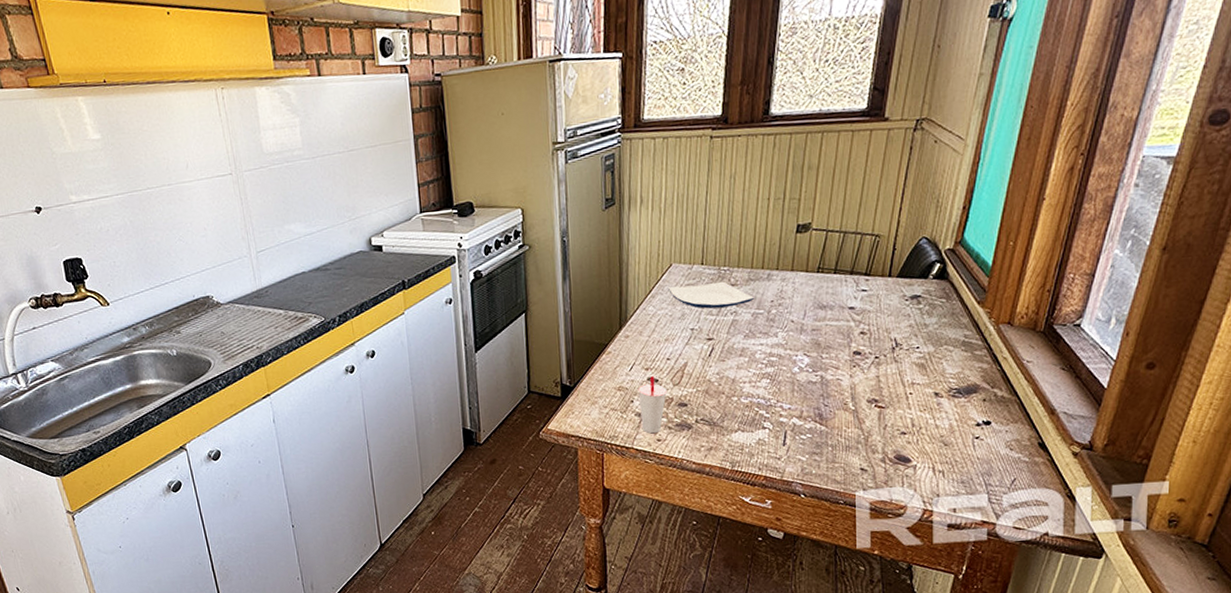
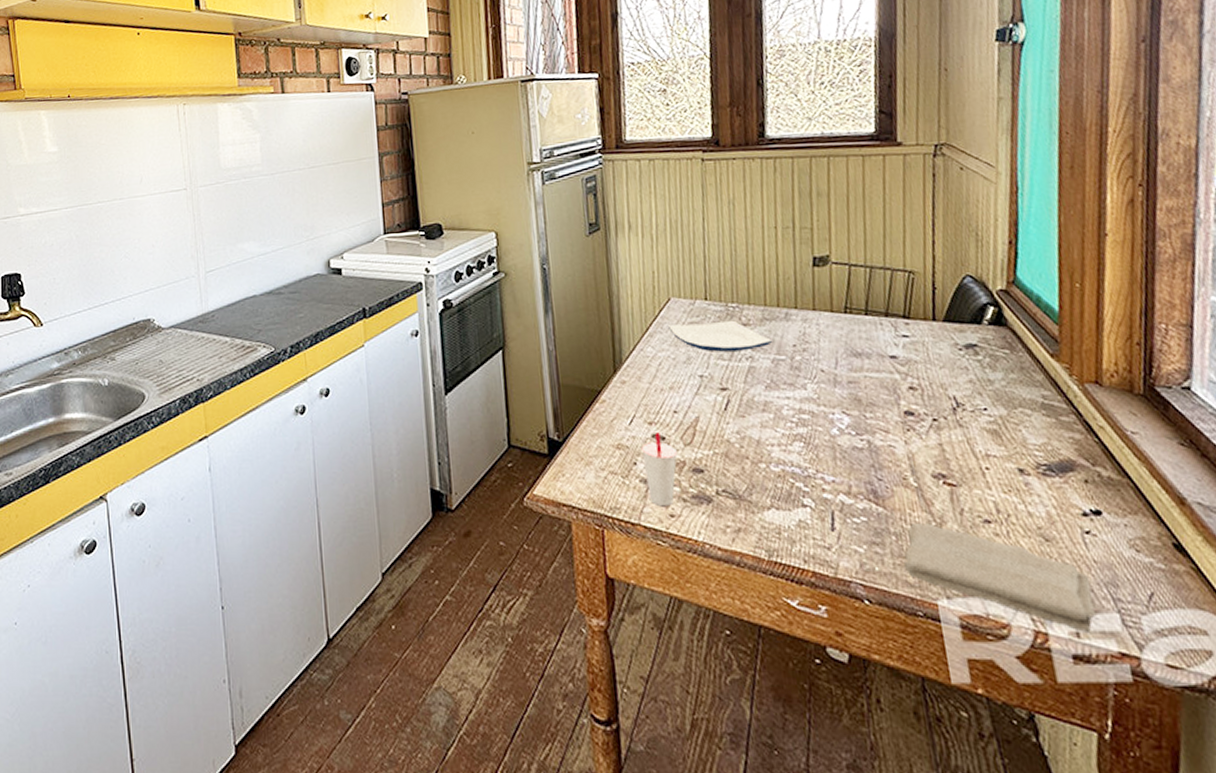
washcloth: none [835,437,973,509] -> present [904,523,1099,632]

